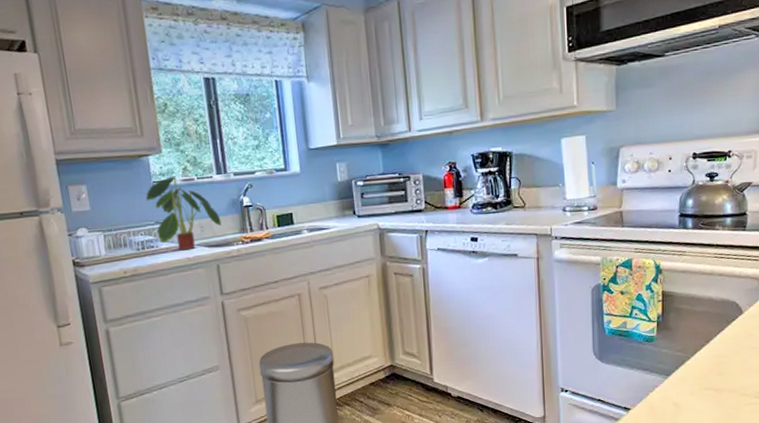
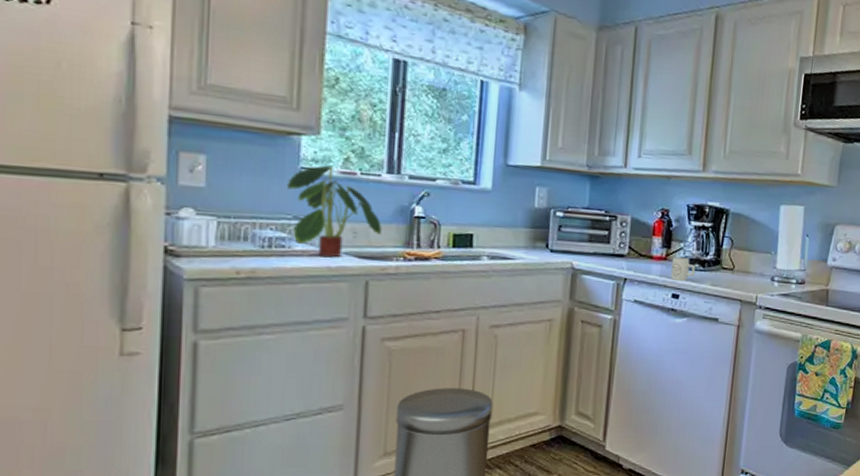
mug: none [465,203,489,226] -> present [670,256,696,282]

